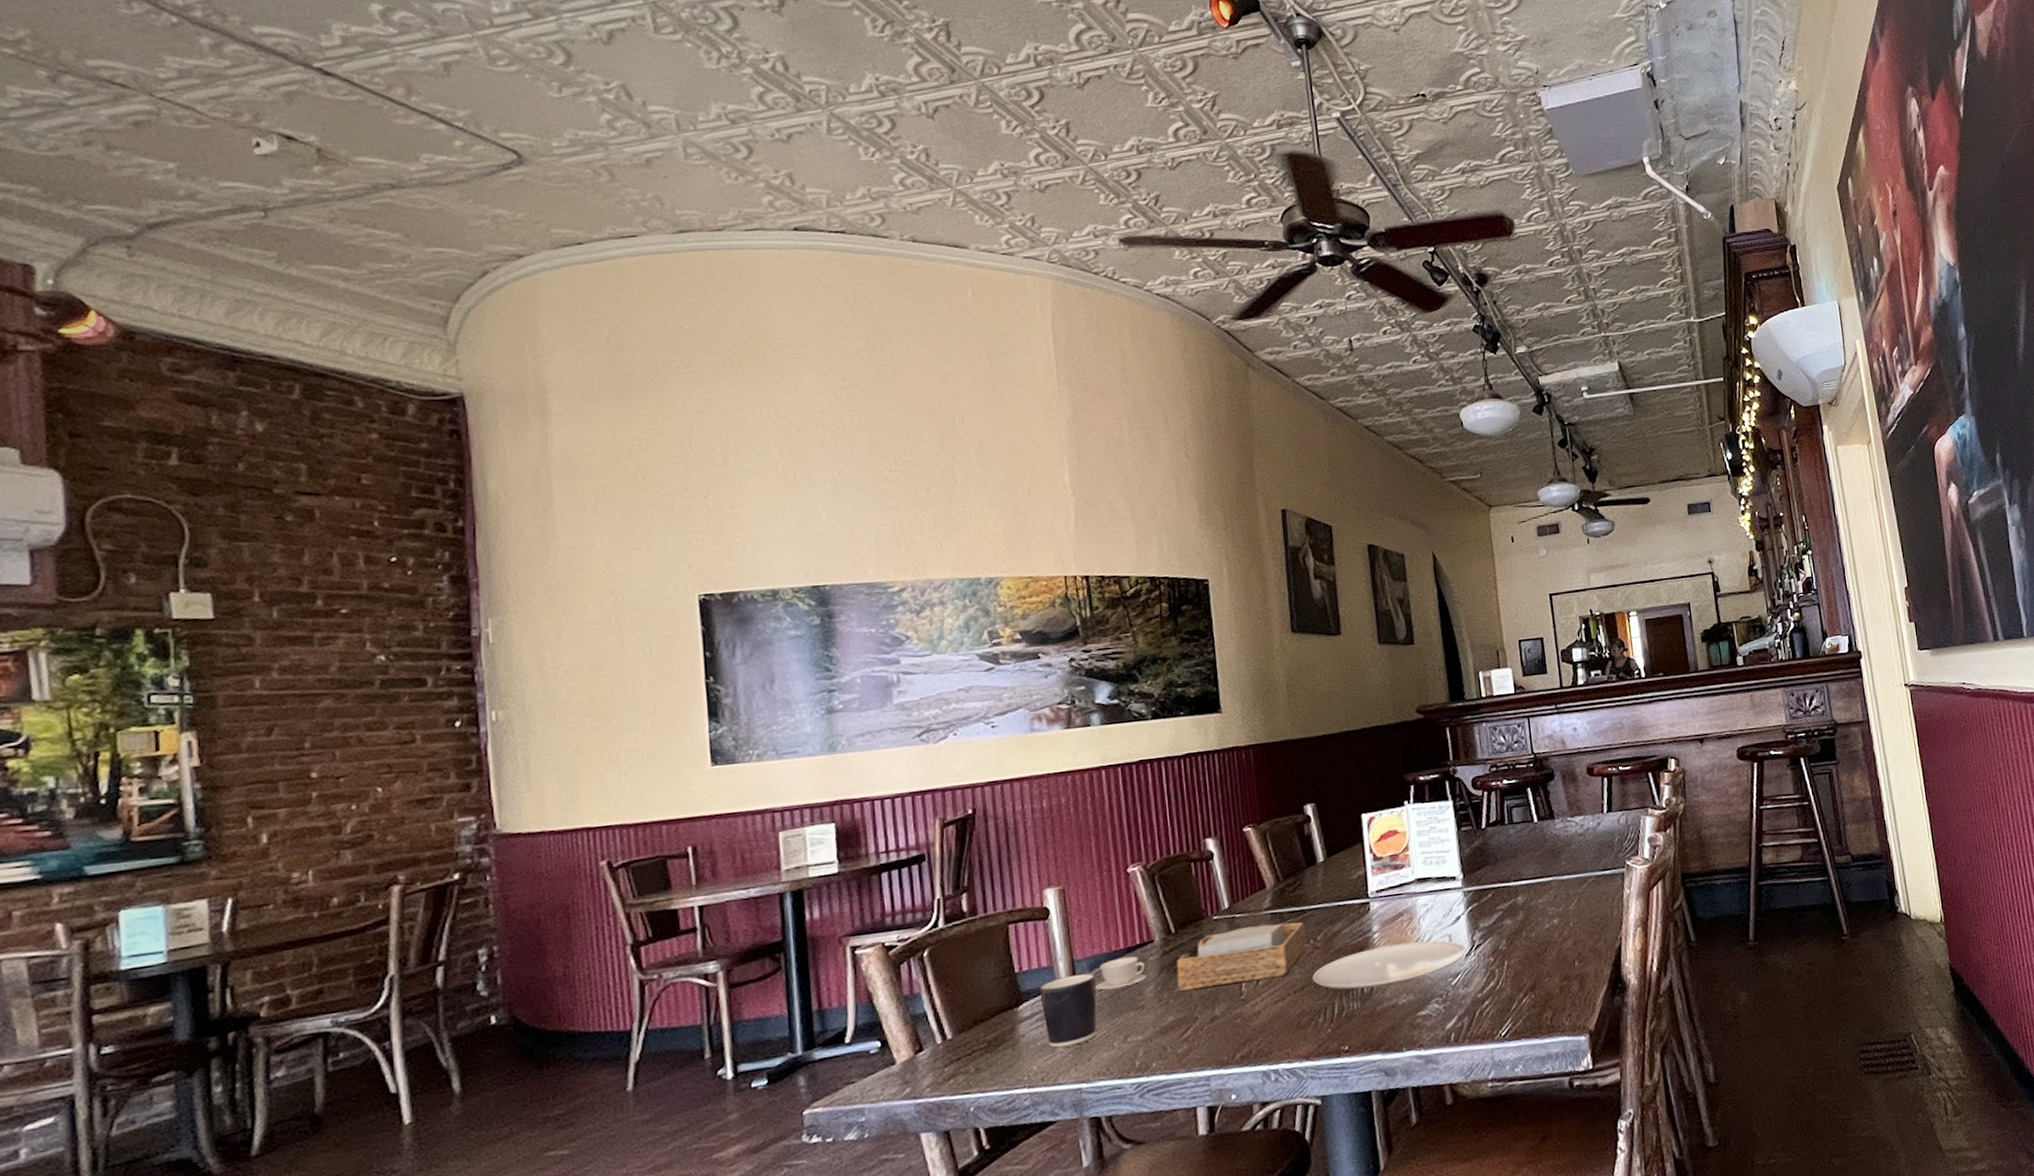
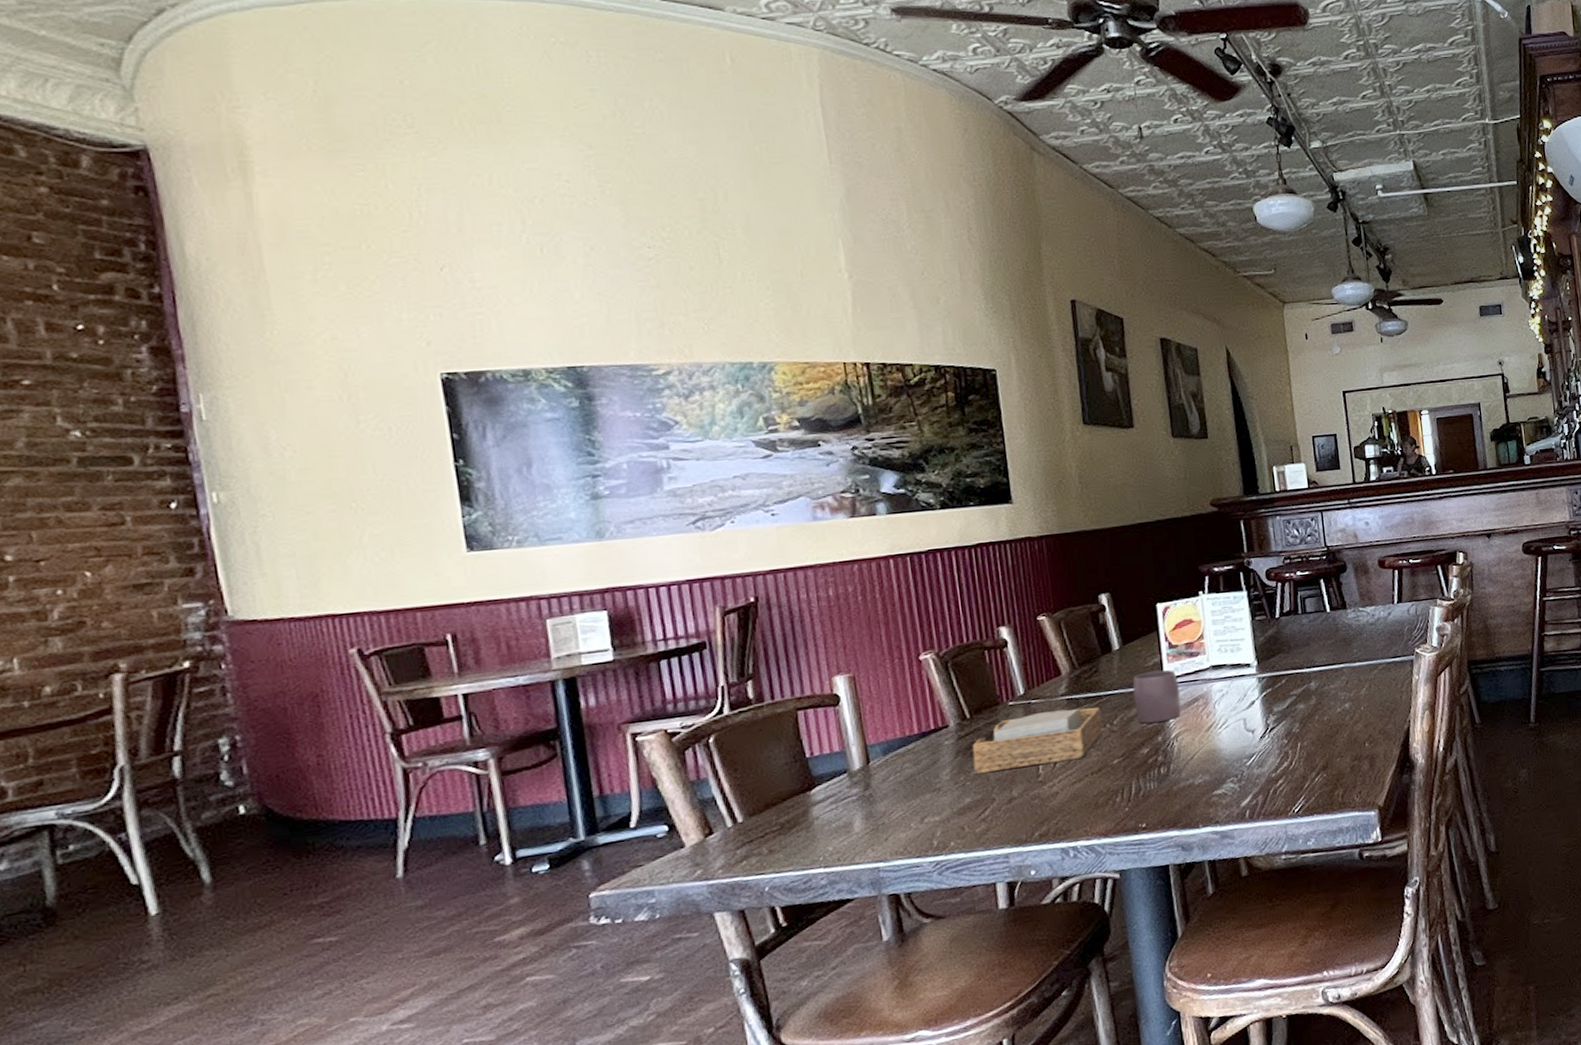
mug: present [1039,973,1097,1048] -> none [832,757,893,830]
teacup: present [1095,956,1147,990] -> none [890,741,943,774]
plate: present [1312,940,1467,990] -> none [1109,724,1261,771]
mug: none [1336,883,1385,940] -> present [1132,669,1181,724]

